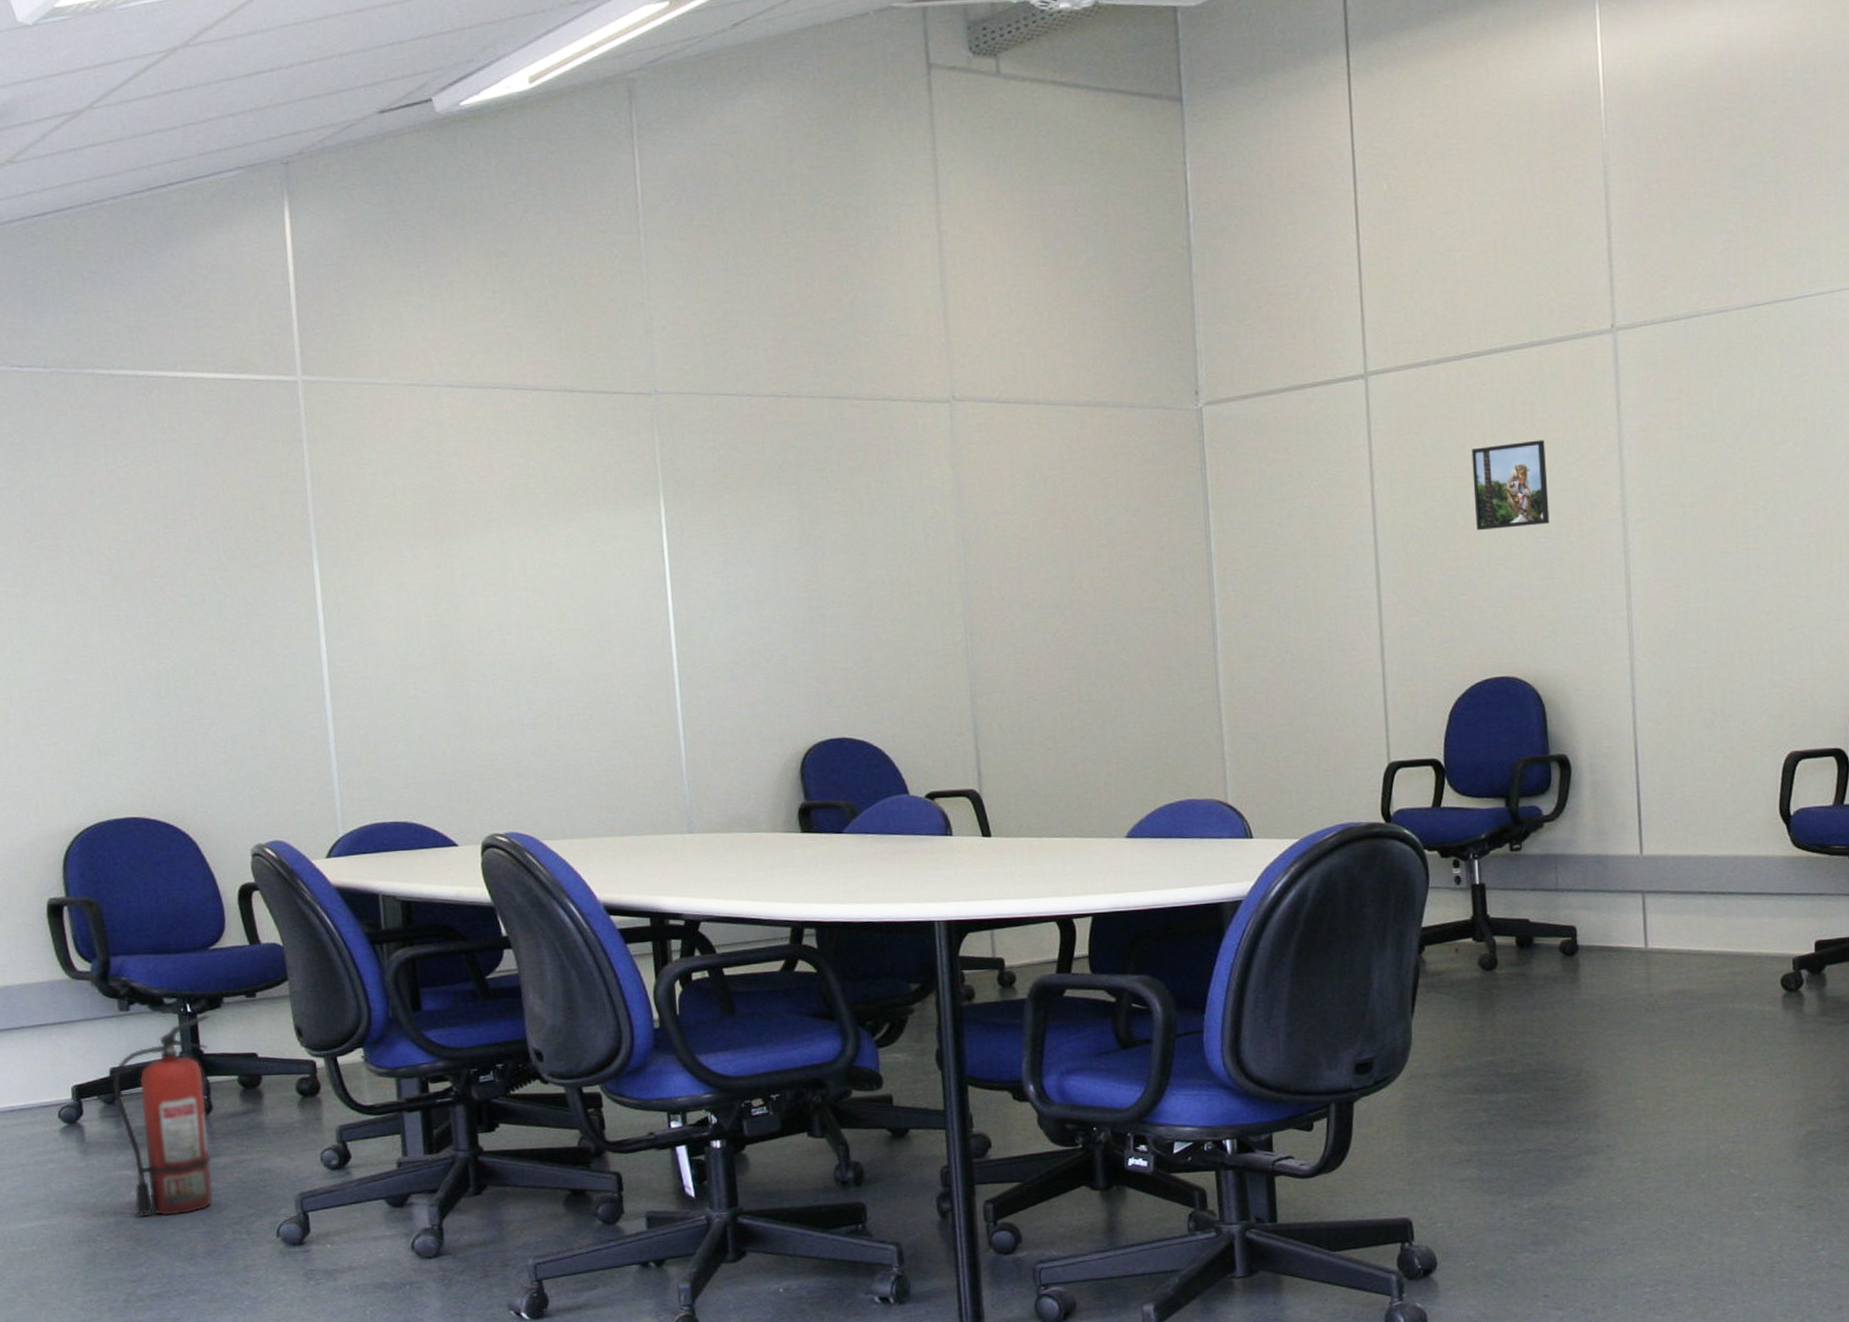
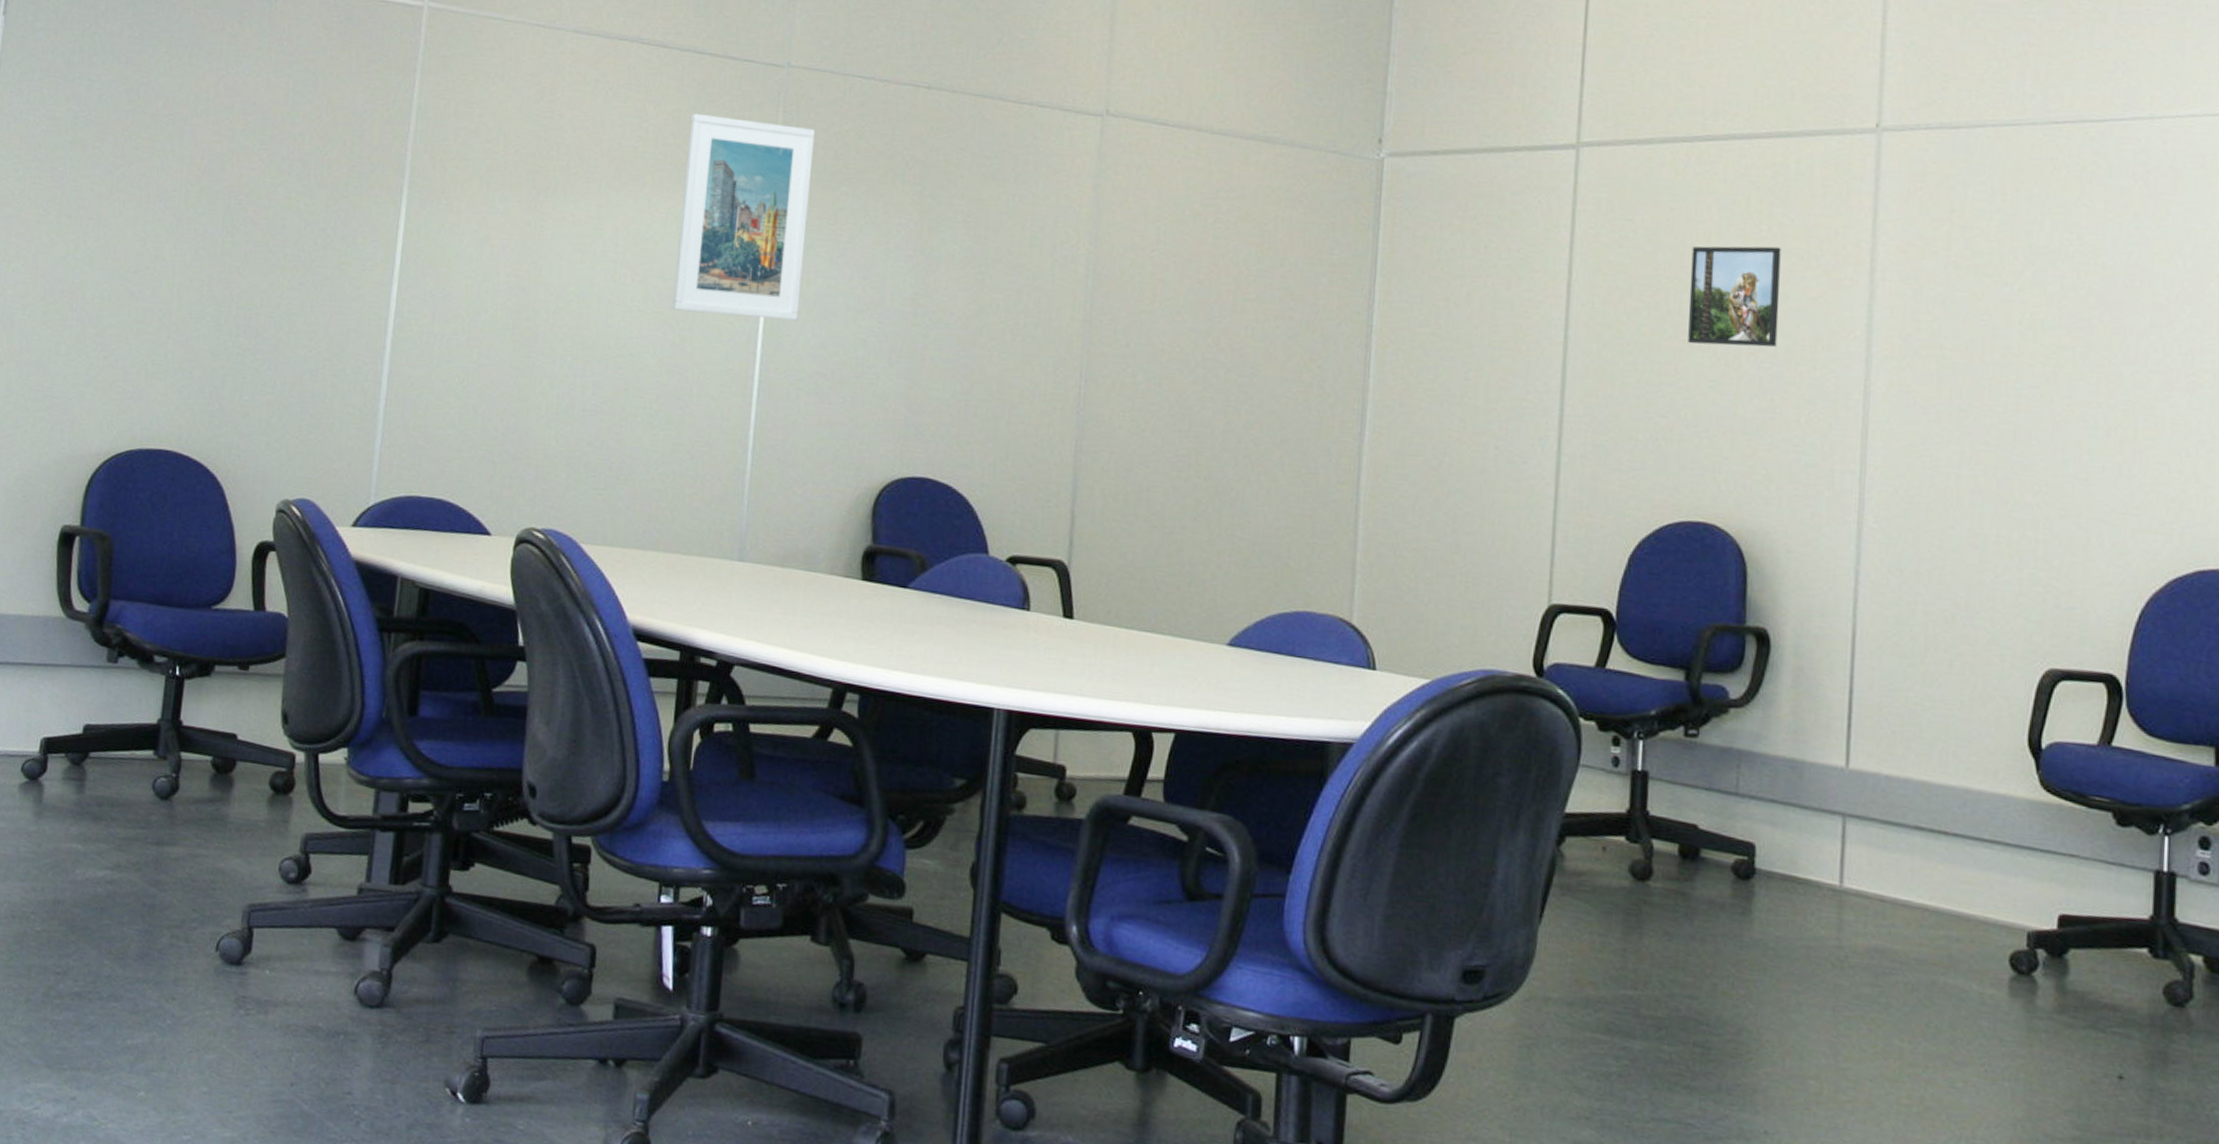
fire extinguisher: present [112,1014,214,1216] -> none [77,680,198,906]
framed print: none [573,446,704,626] -> present [672,113,815,321]

